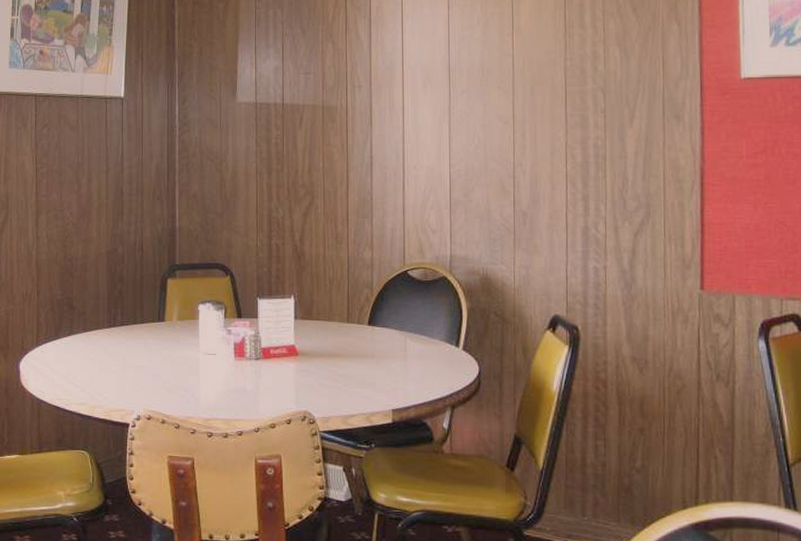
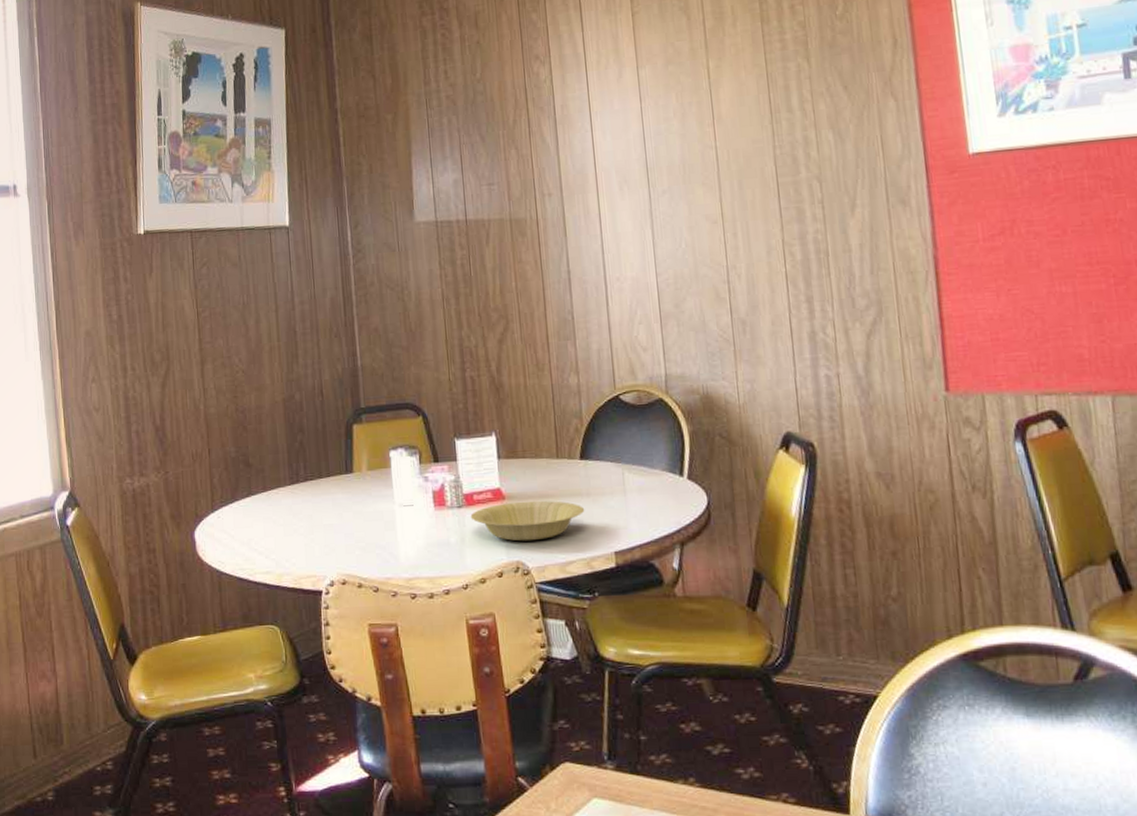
bowl: none [266,358,369,394] -> present [470,500,585,542]

